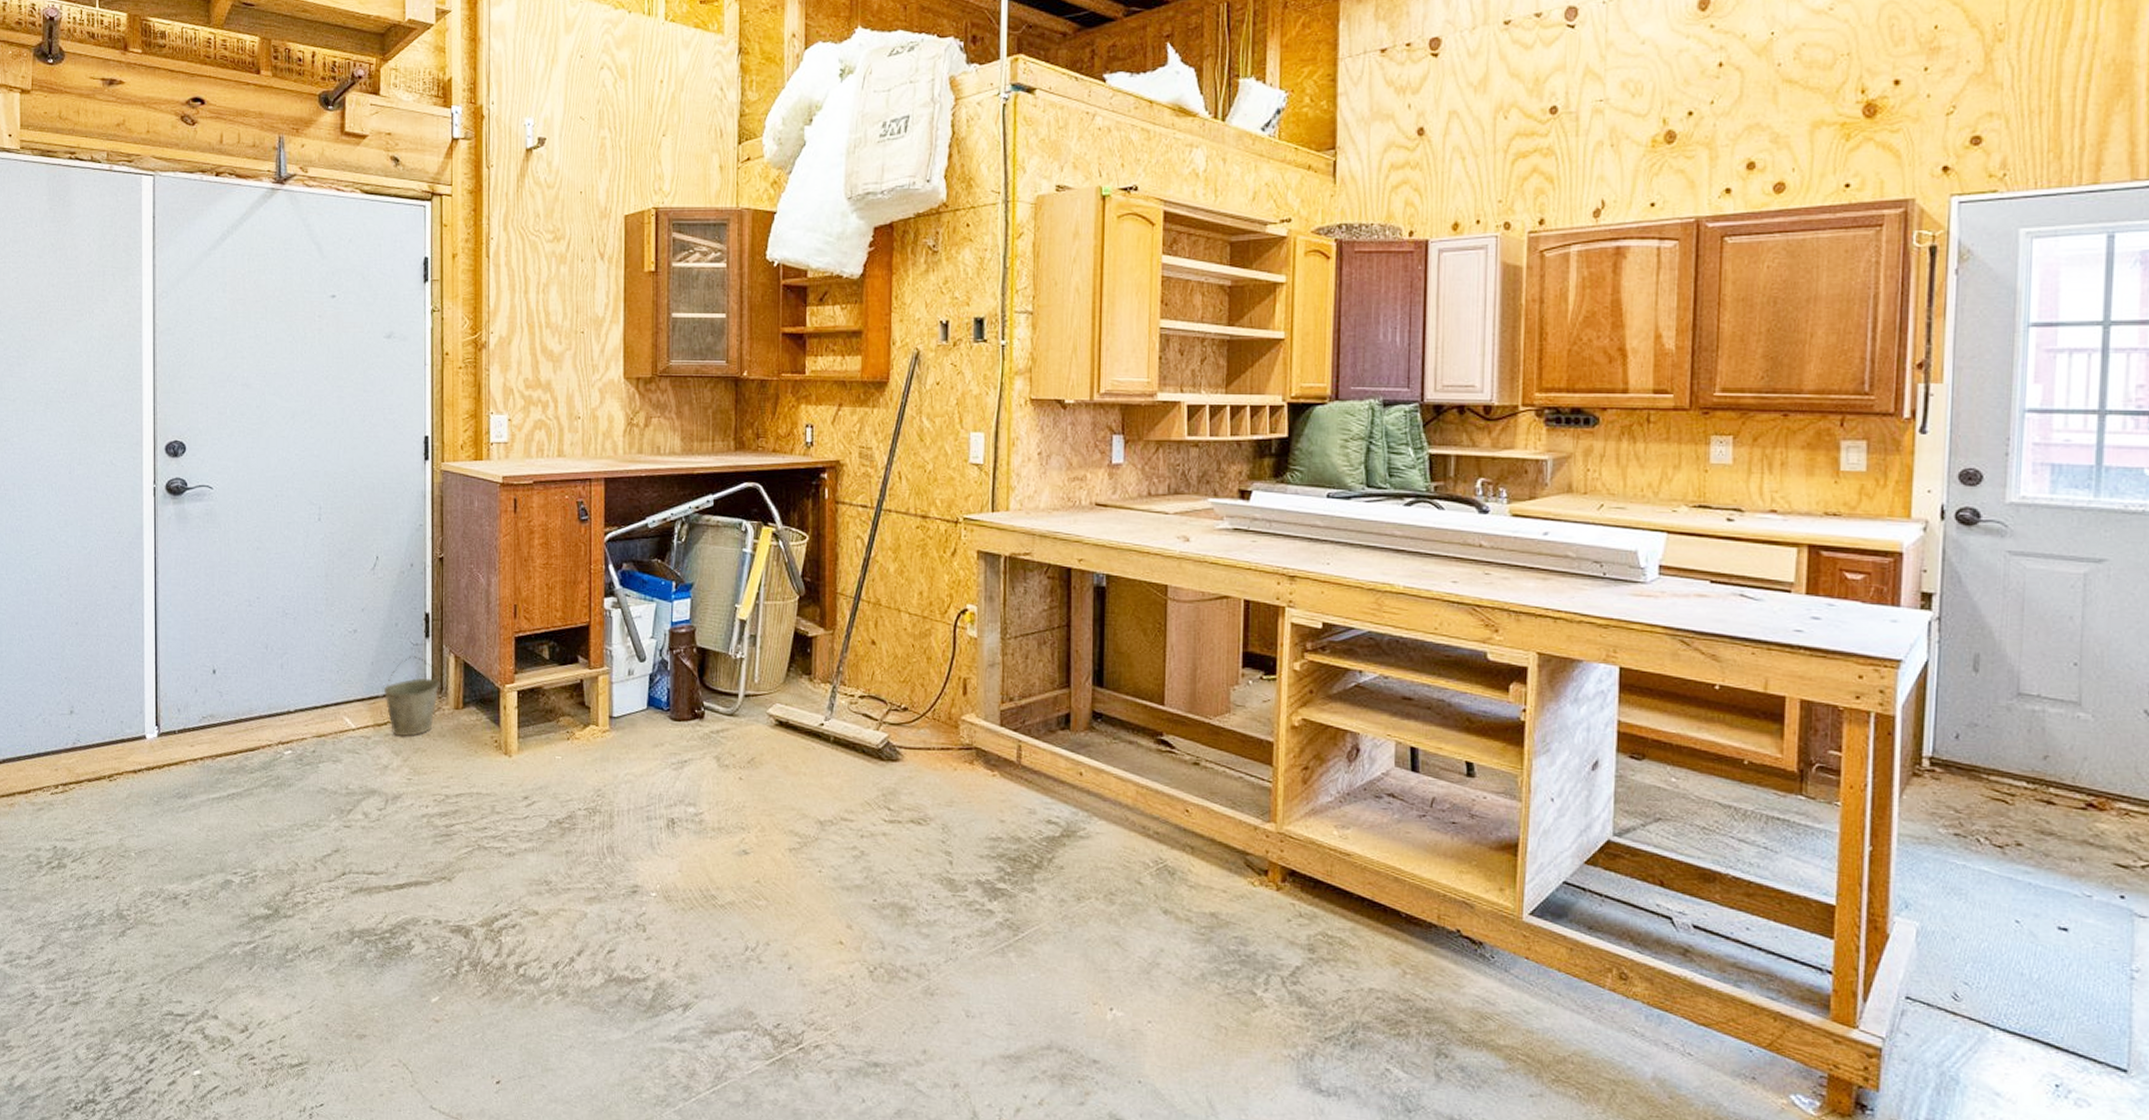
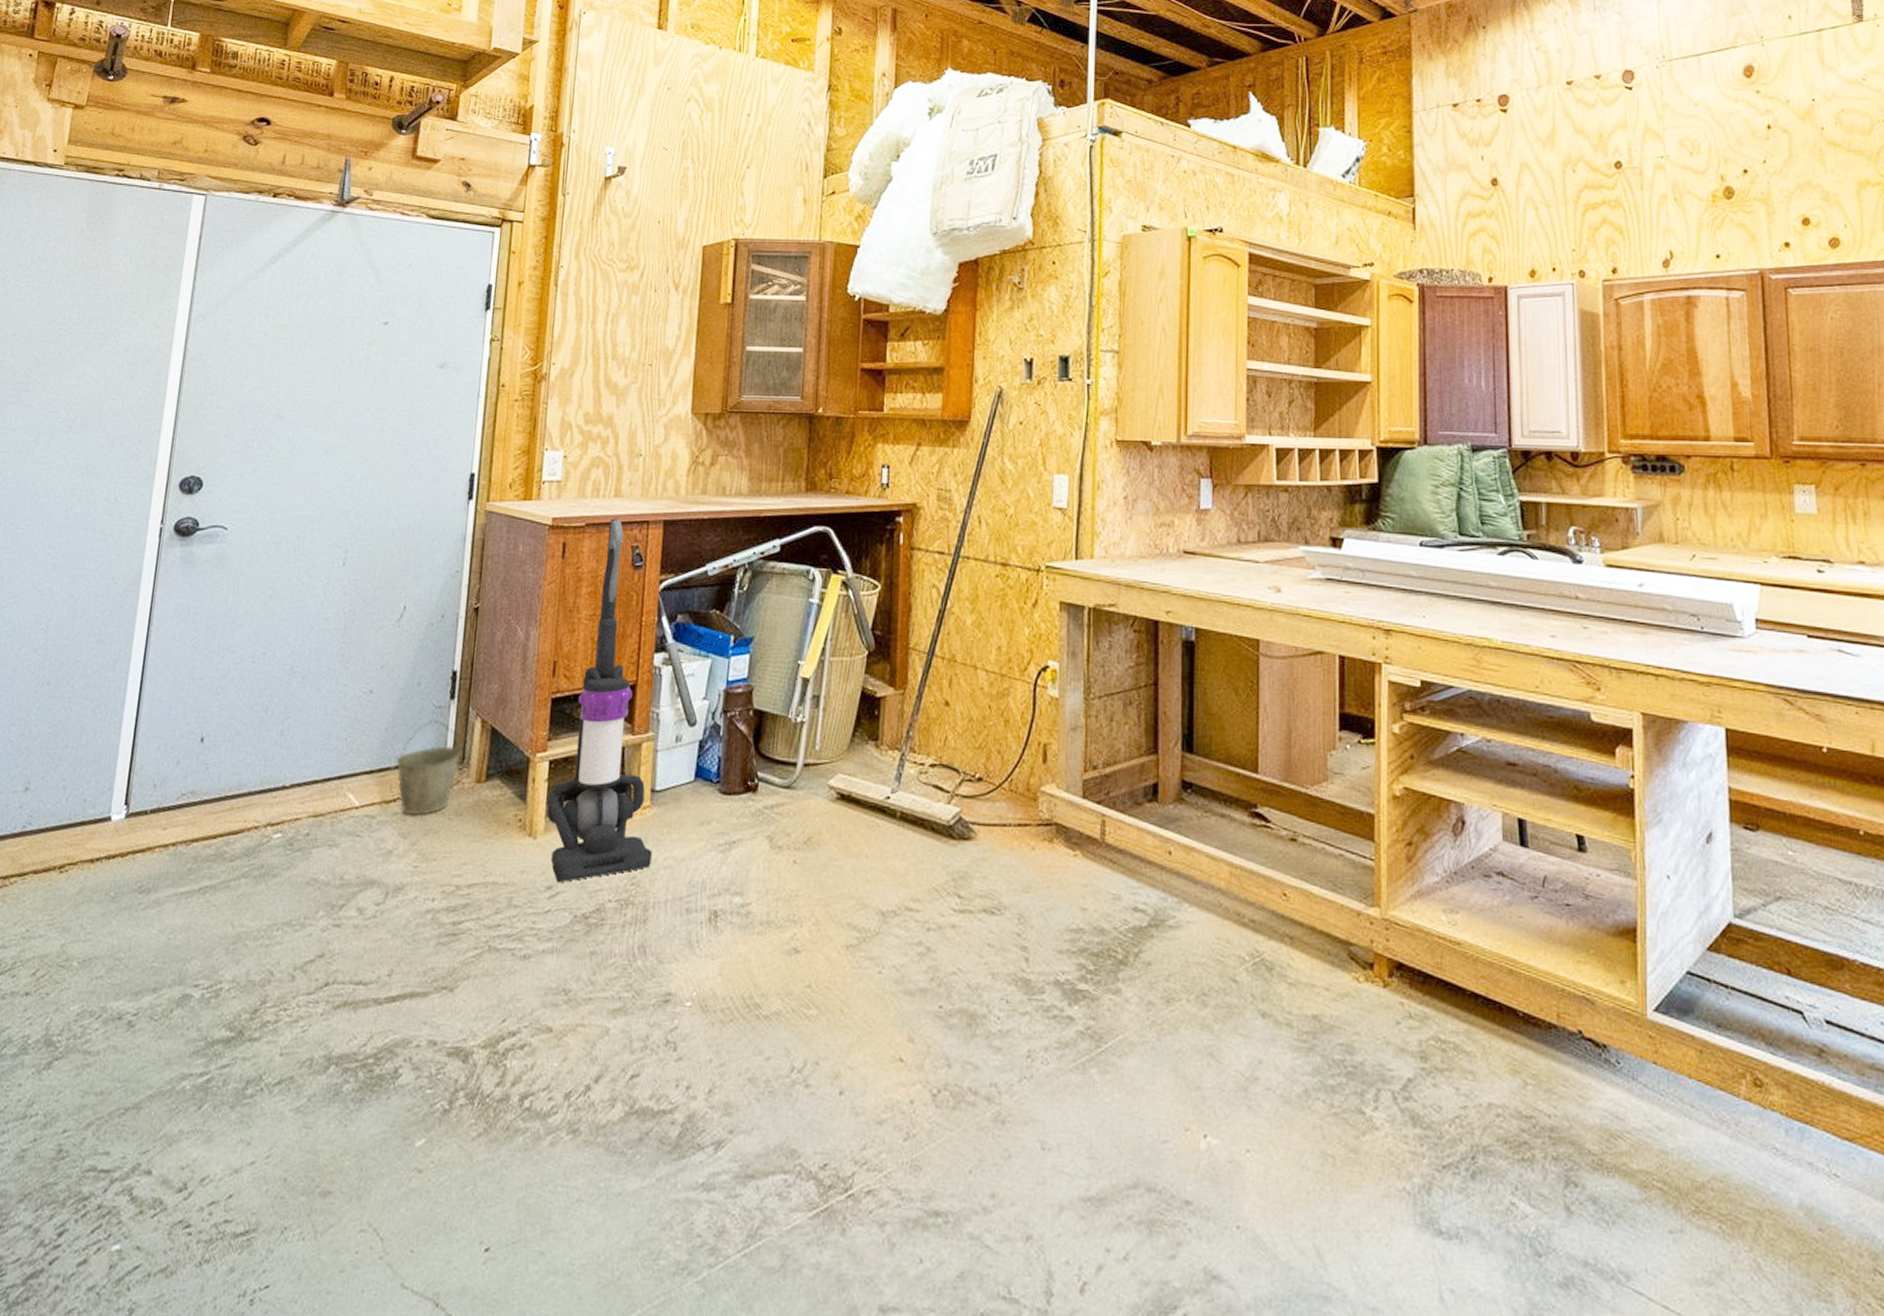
vacuum cleaner: none [518,476,614,794] -> present [546,518,652,883]

